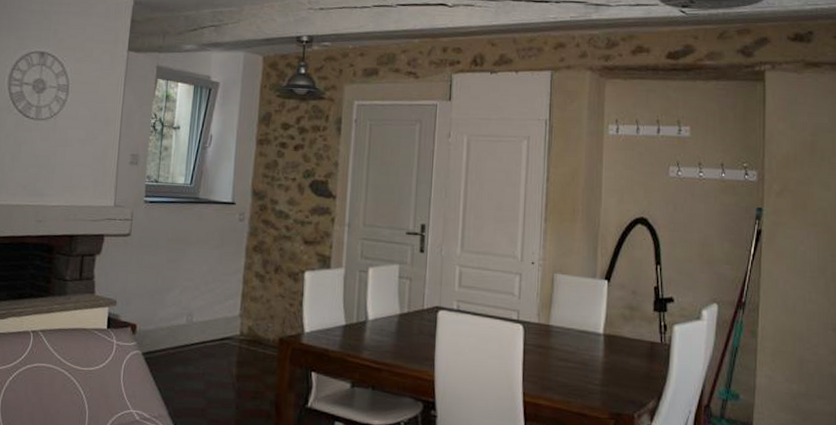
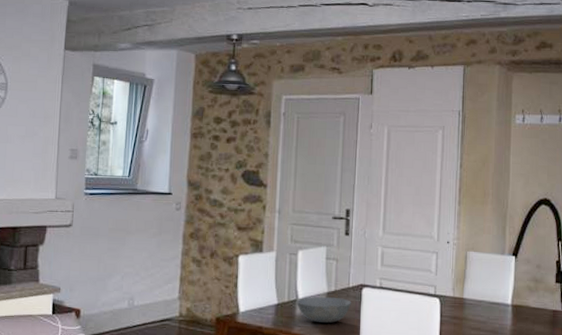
bowl: none [365,318,426,349] -> present [296,296,352,324]

